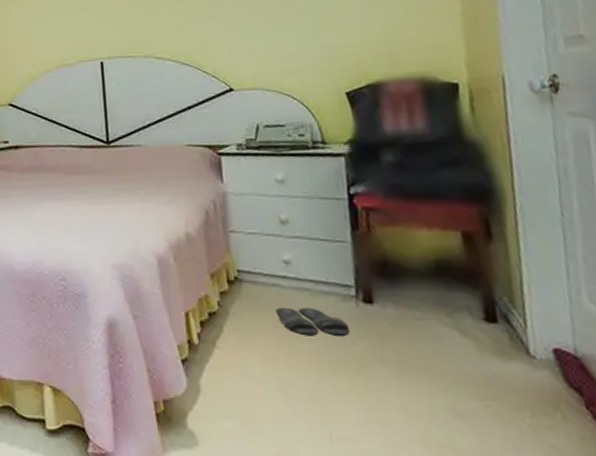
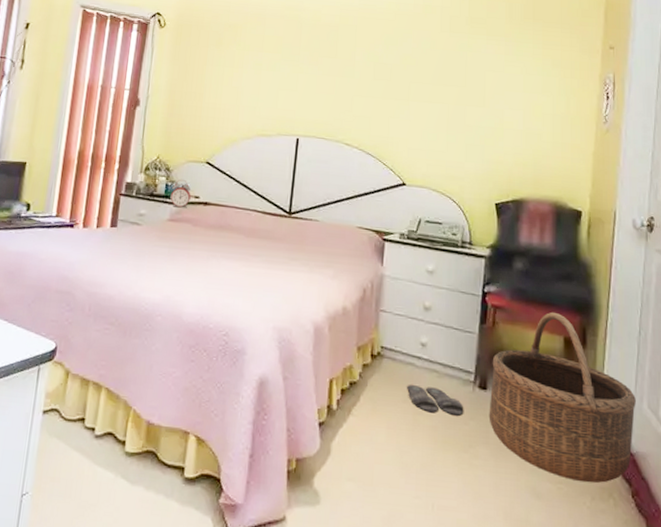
basket: none [374,204,577,397] -> present [489,311,636,483]

